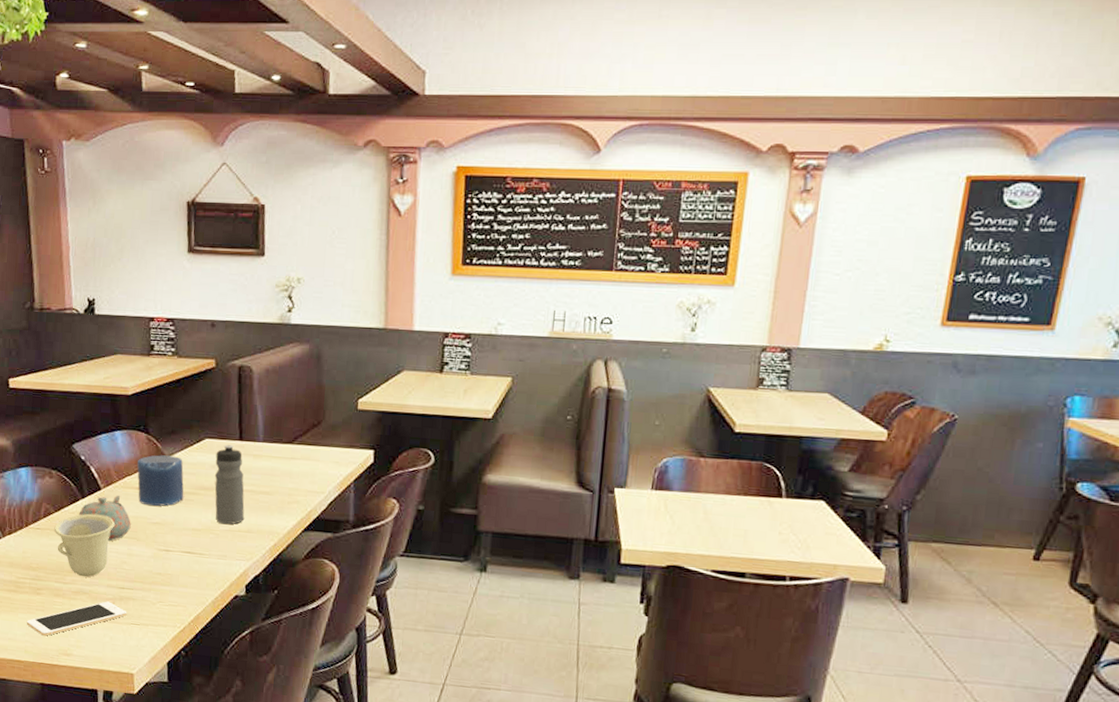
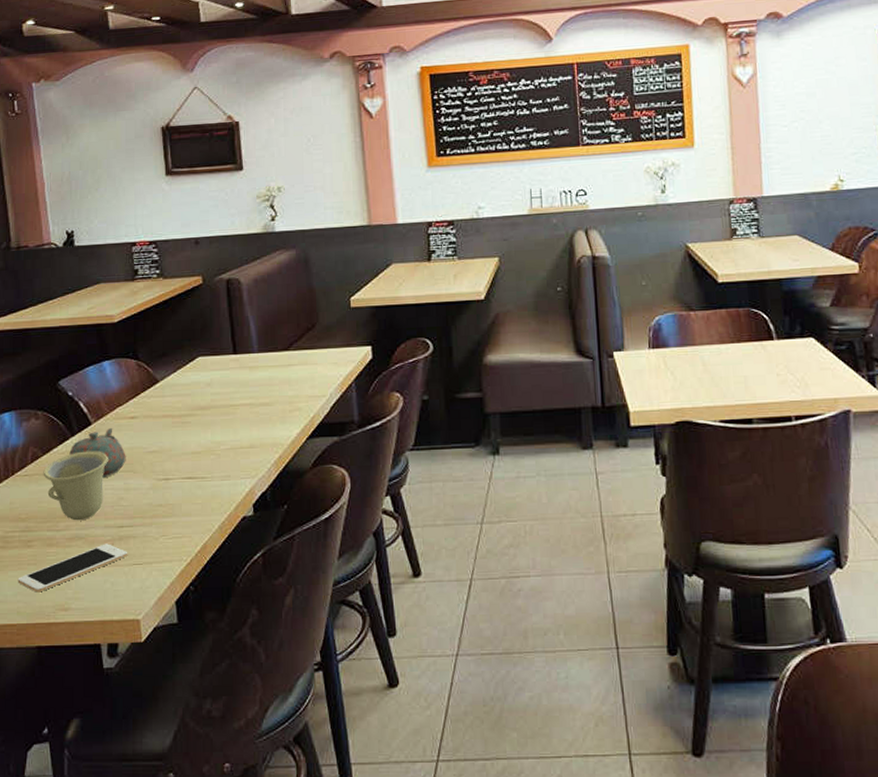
candle: present [137,455,184,506] -> none [129,379,180,434]
water bottle: present [214,445,245,525] -> none [210,360,245,443]

